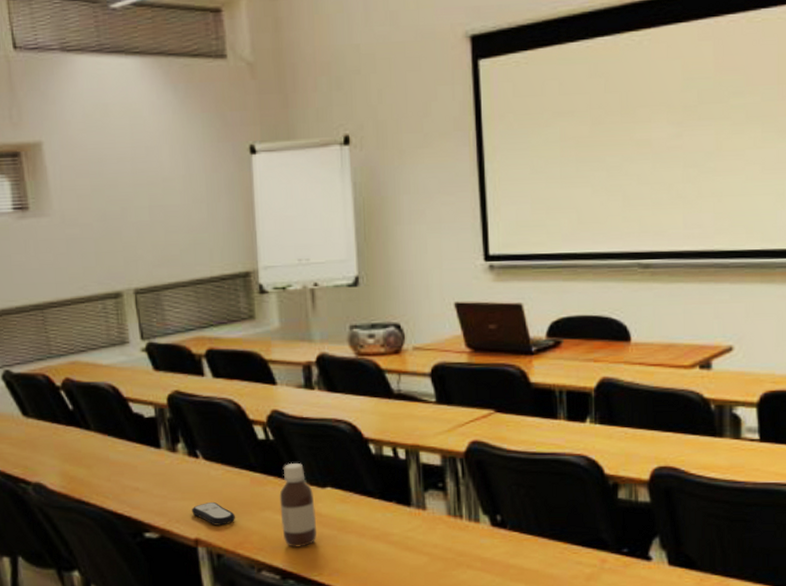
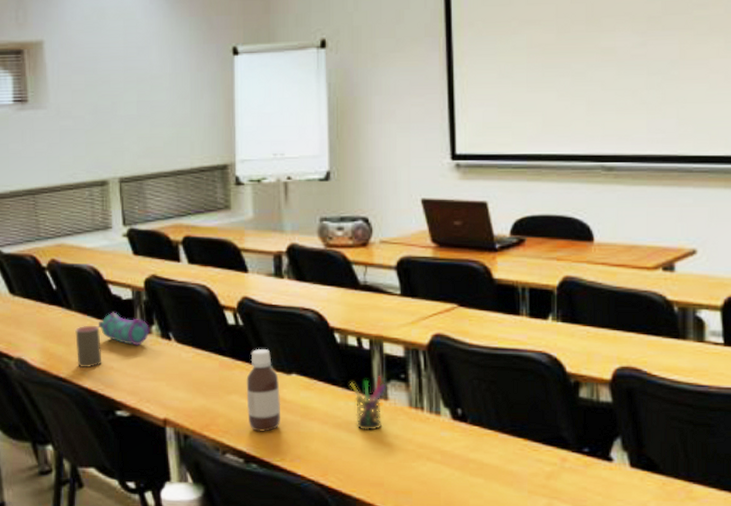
cup: none [96,445,127,491] -> present [75,325,102,368]
pencil case: none [120,431,176,465] -> present [98,312,150,346]
remote control: present [192,502,235,526] -> none [162,384,203,407]
pen holder: none [387,486,425,541] -> present [350,376,387,431]

